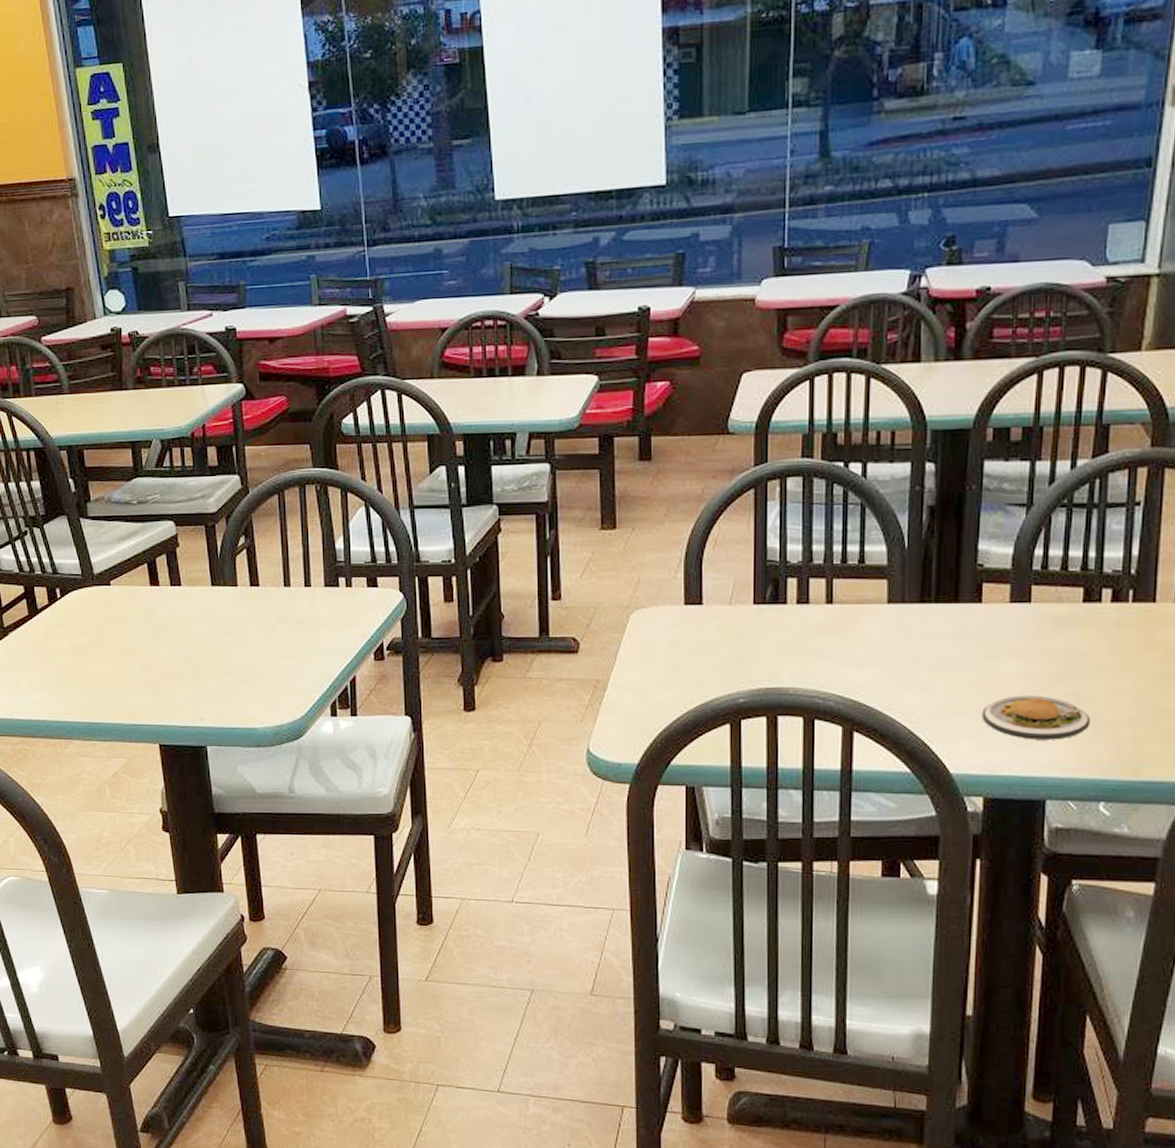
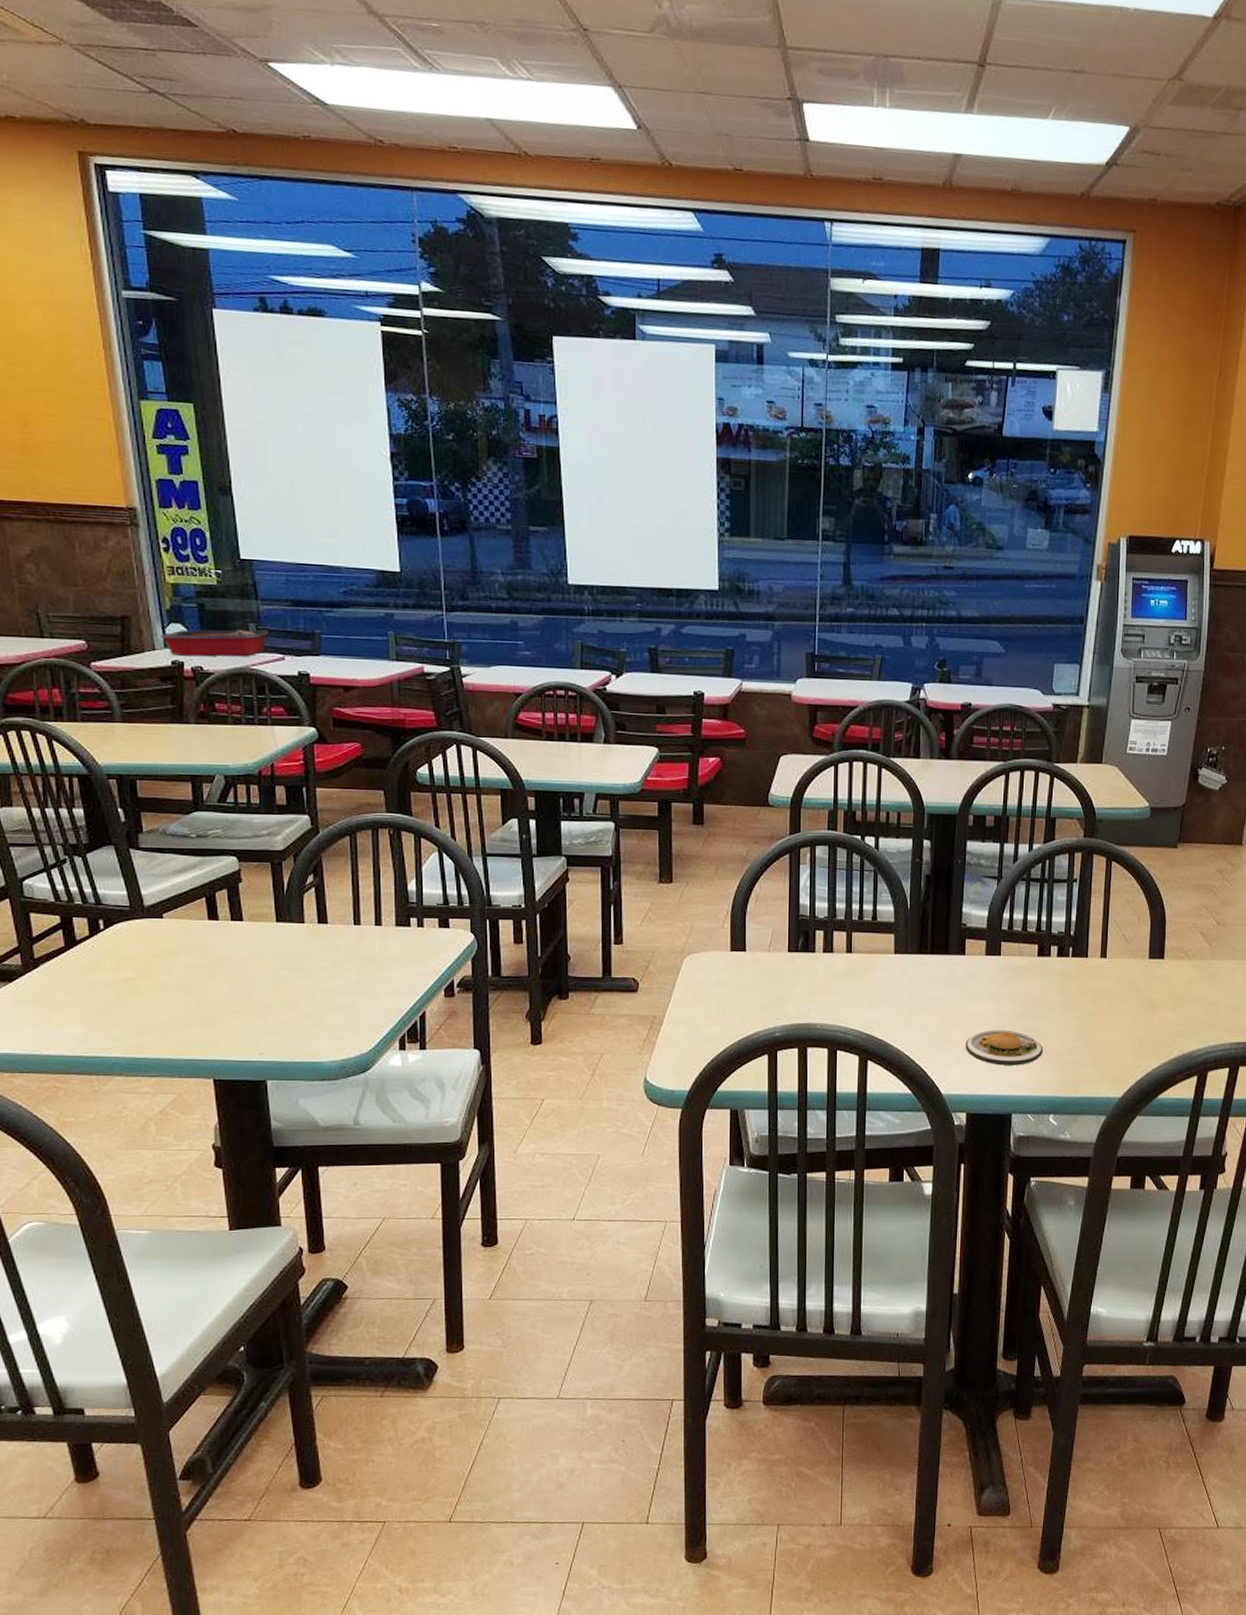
tray: none [100,287,197,323] -> present [161,629,268,657]

